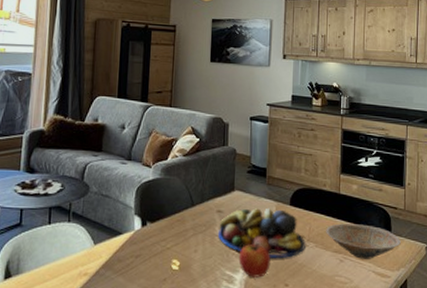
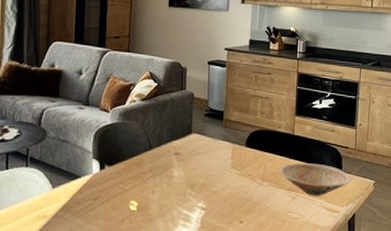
fruit bowl: present [219,207,306,259] -> none [176,149,260,198]
apple: present [238,242,271,278] -> none [195,182,226,216]

